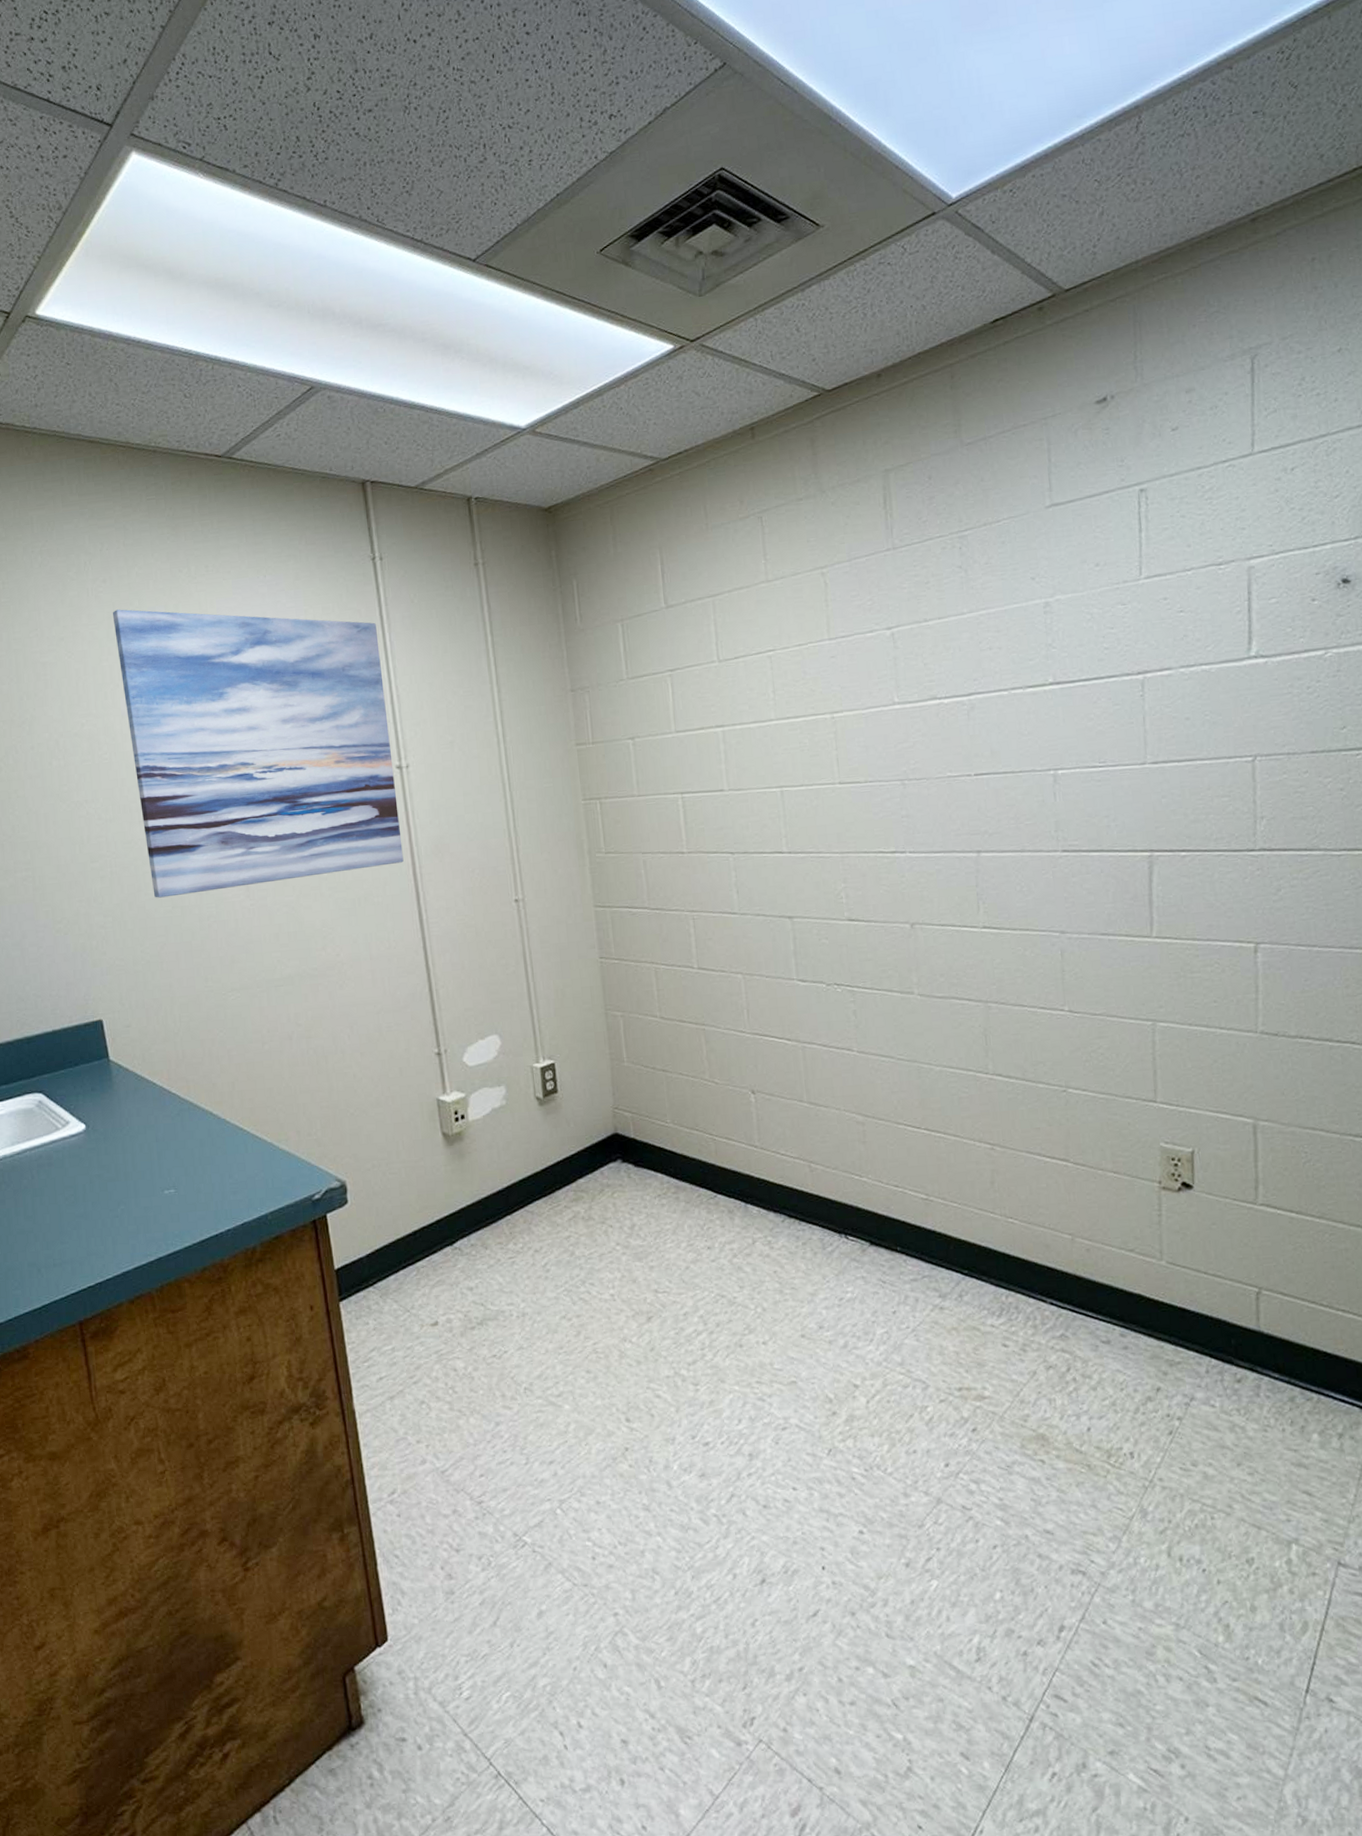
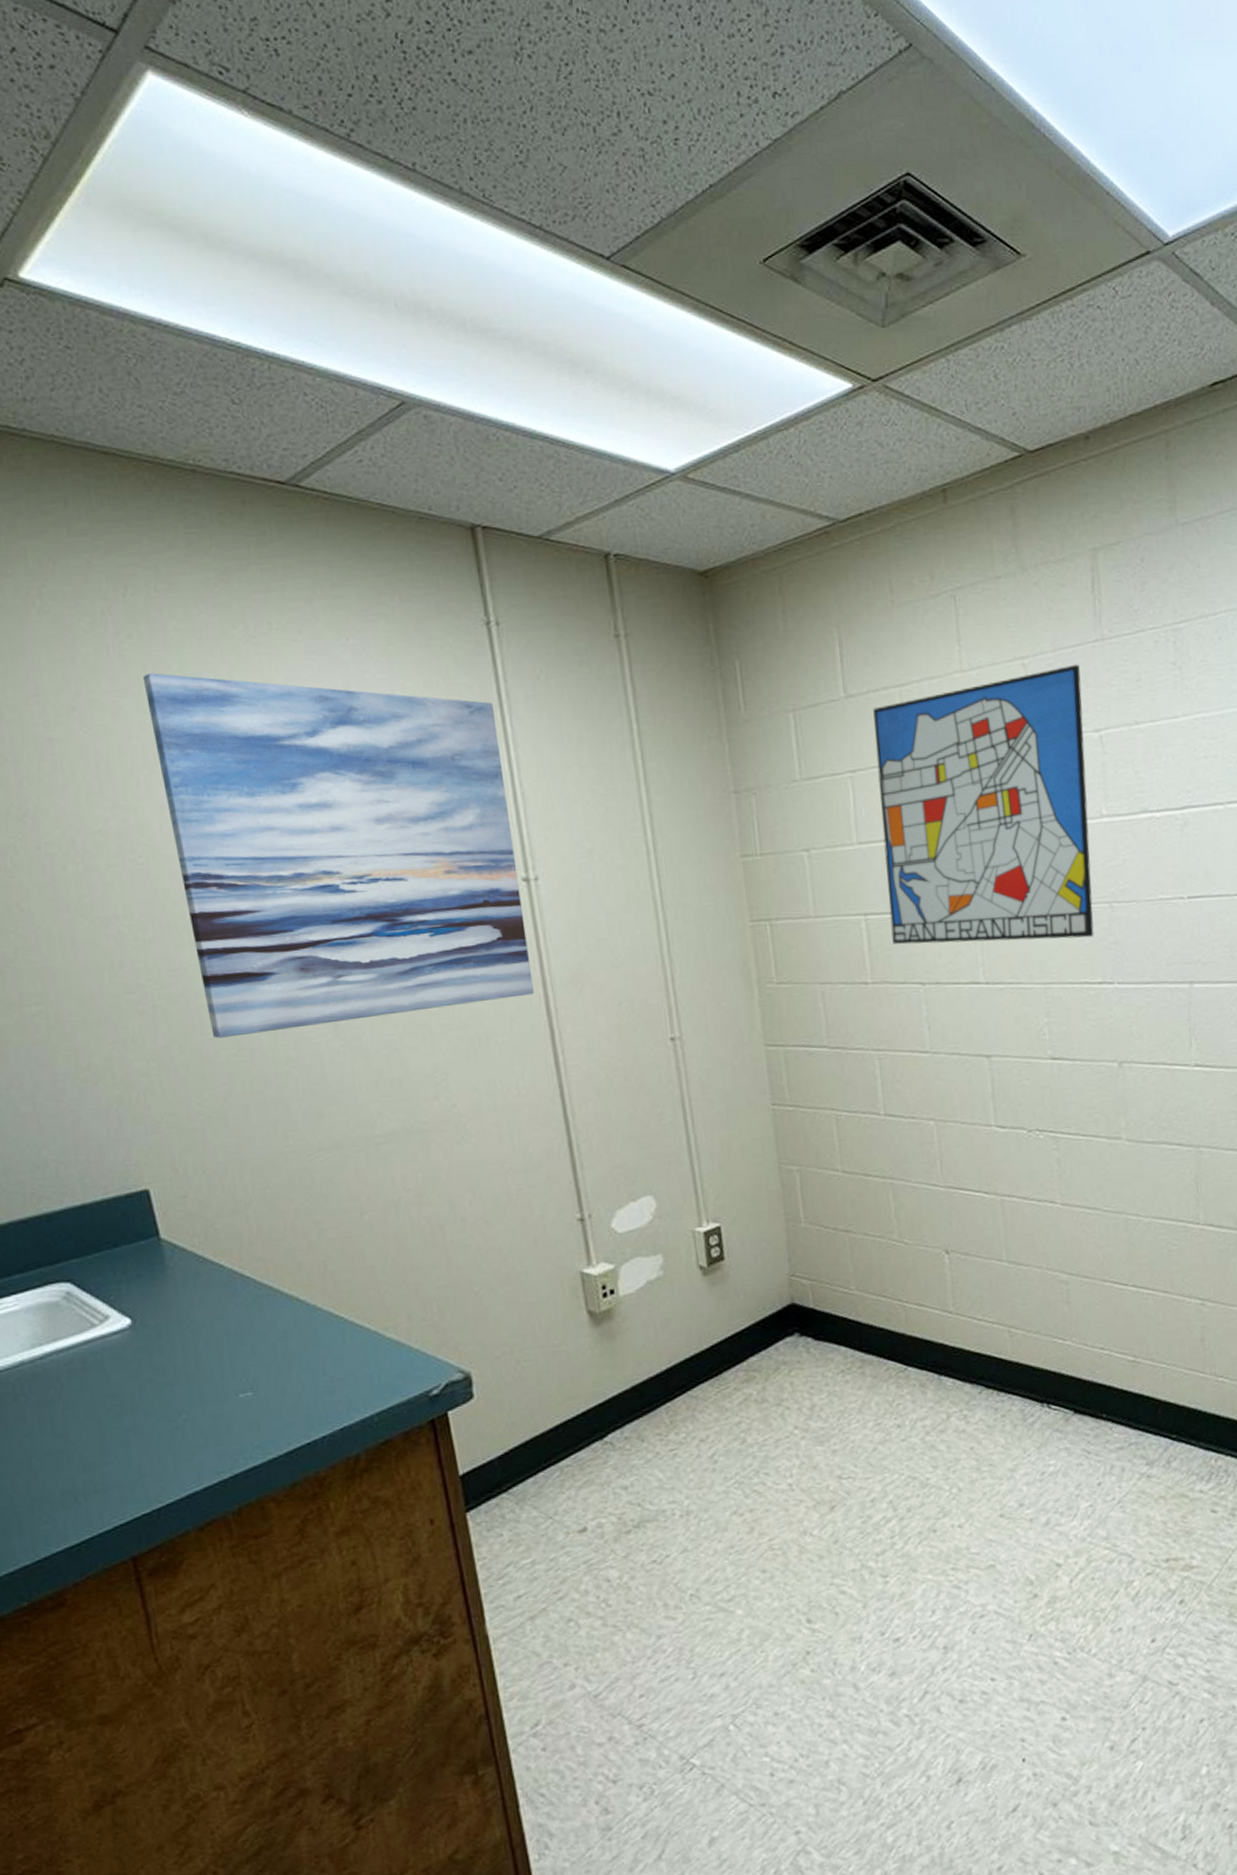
wall art: none [689,571,888,819] -> present [873,664,1094,945]

